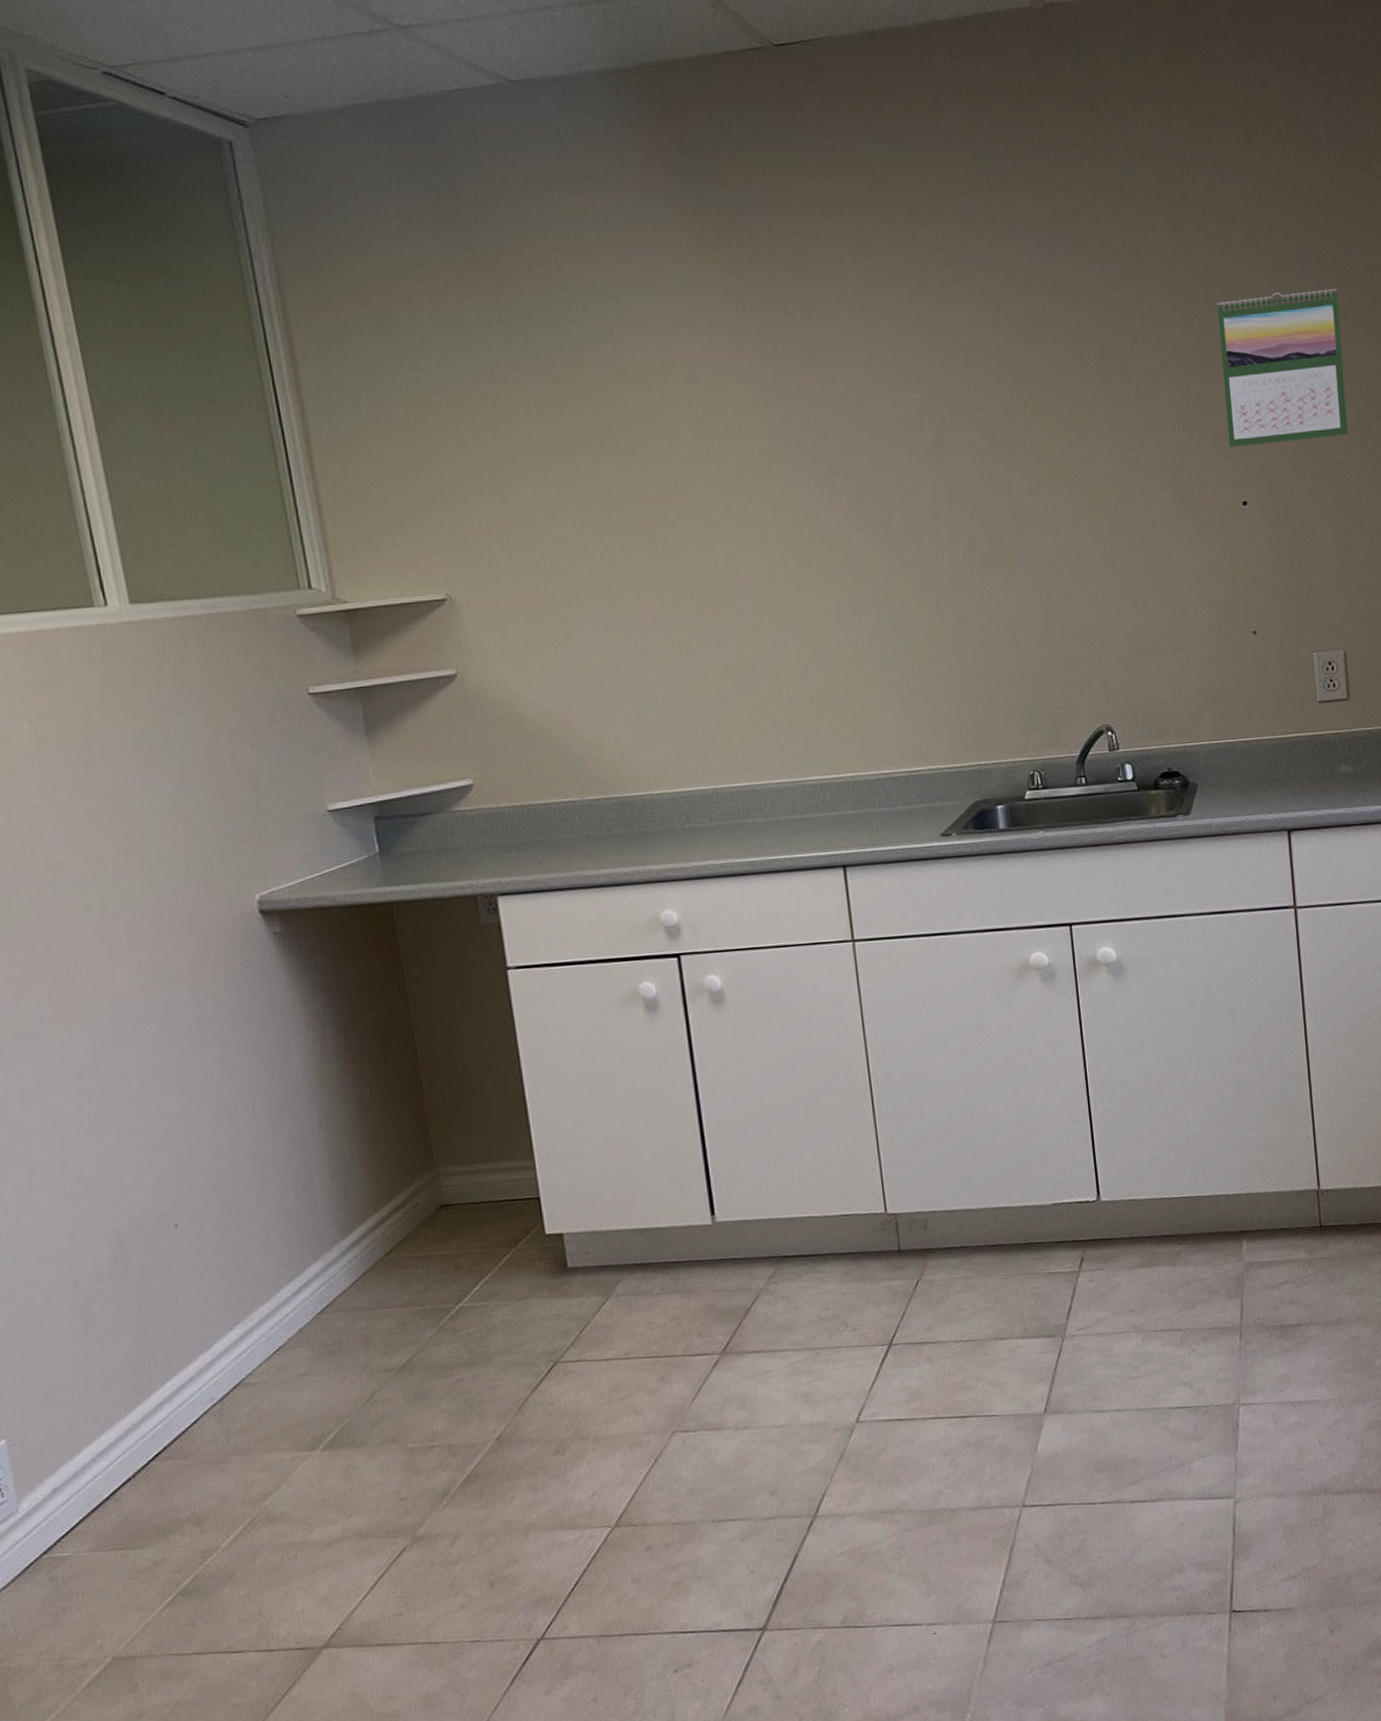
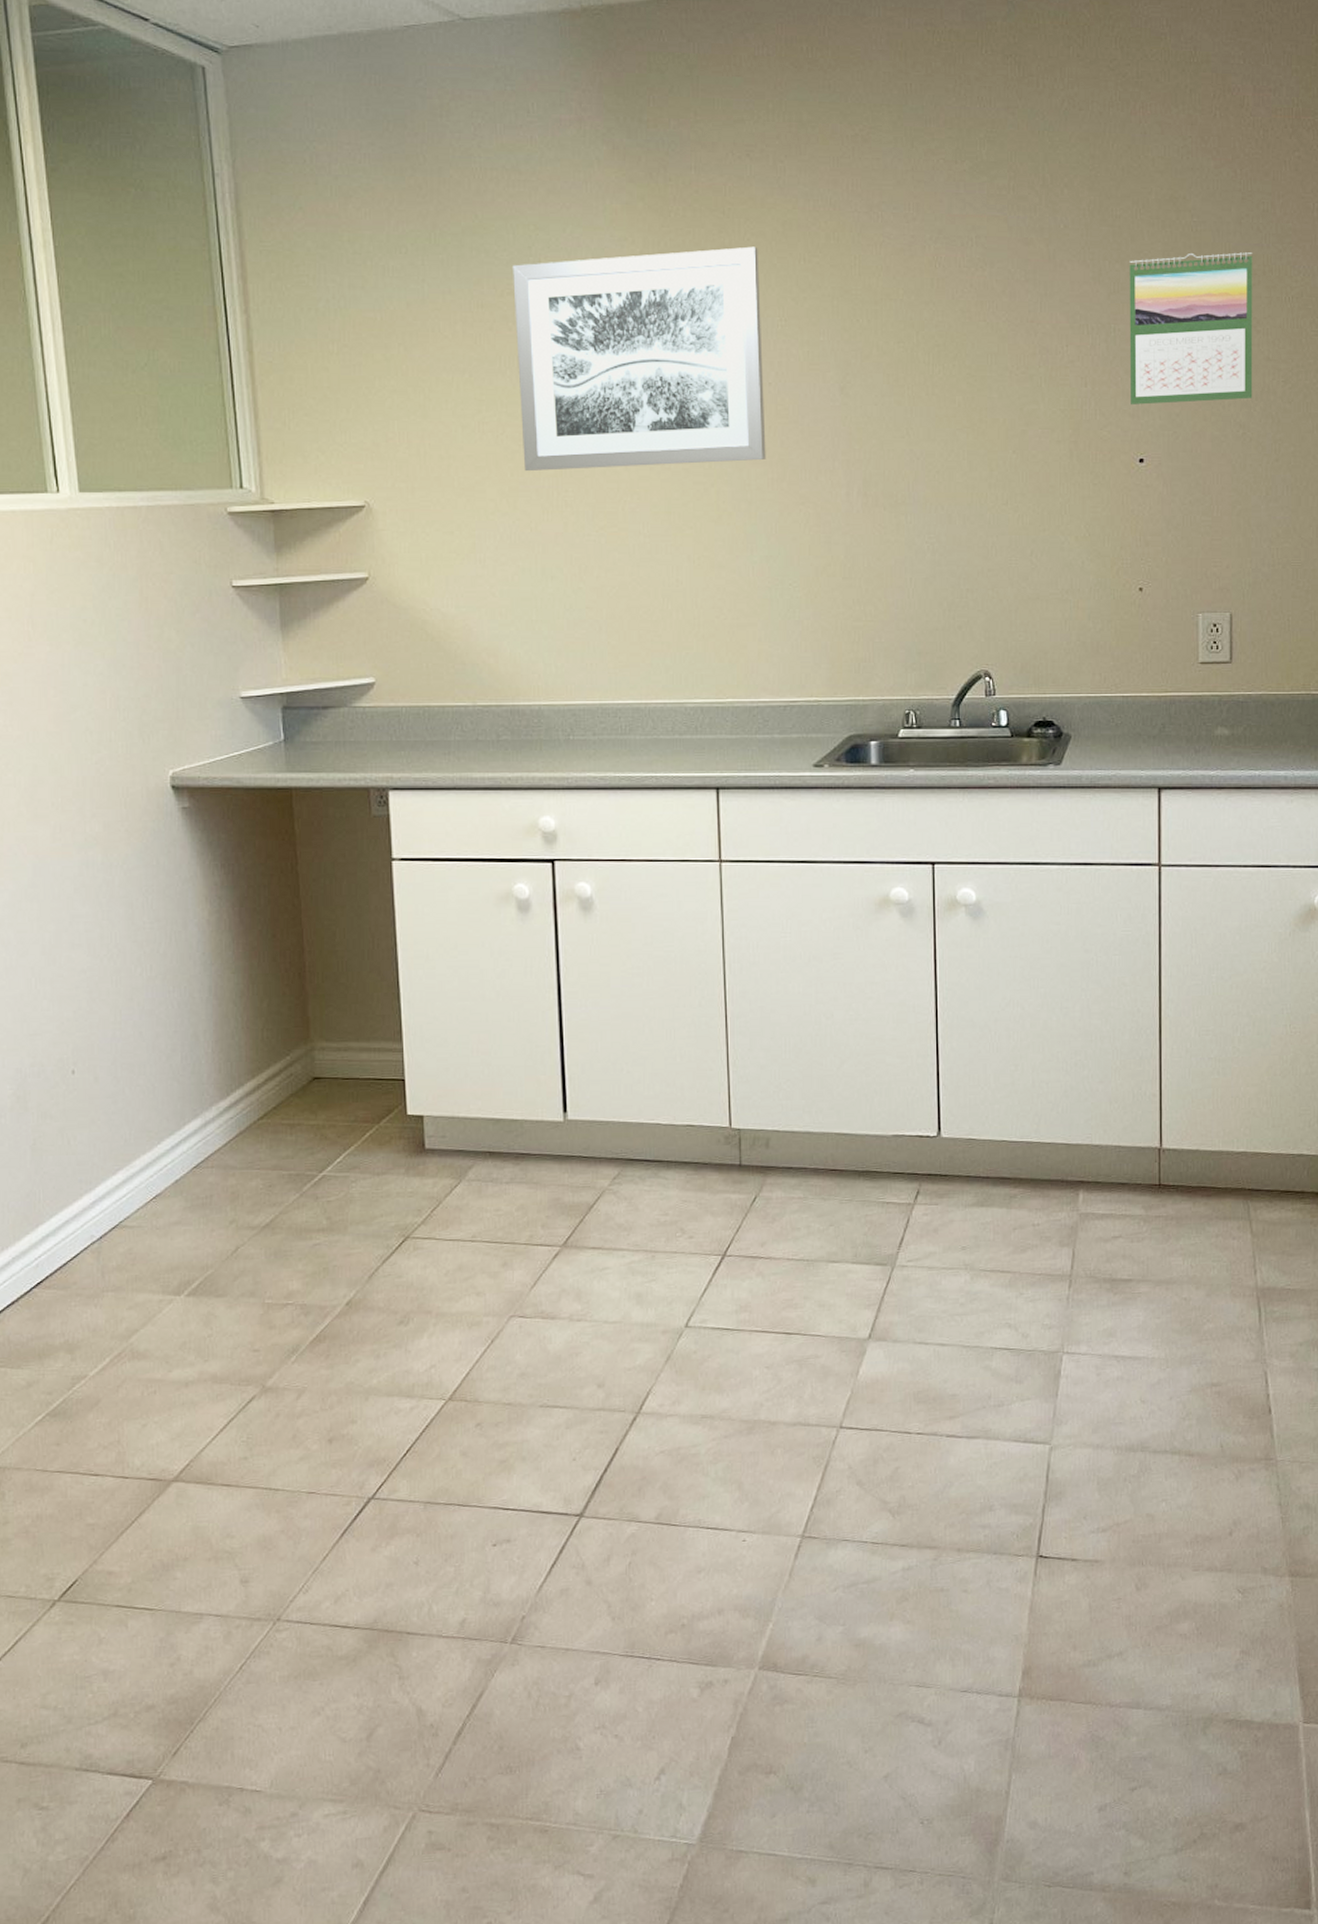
wall art: none [585,306,867,552] -> present [513,246,766,472]

